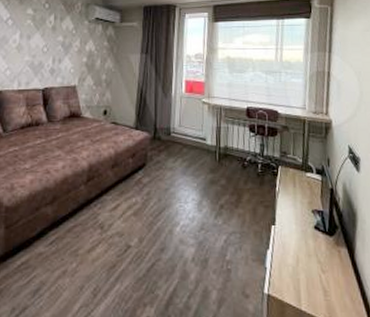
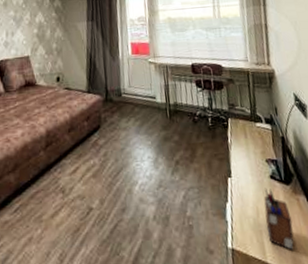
desk organizer: none [304,237,331,300] -> present [264,187,295,250]

